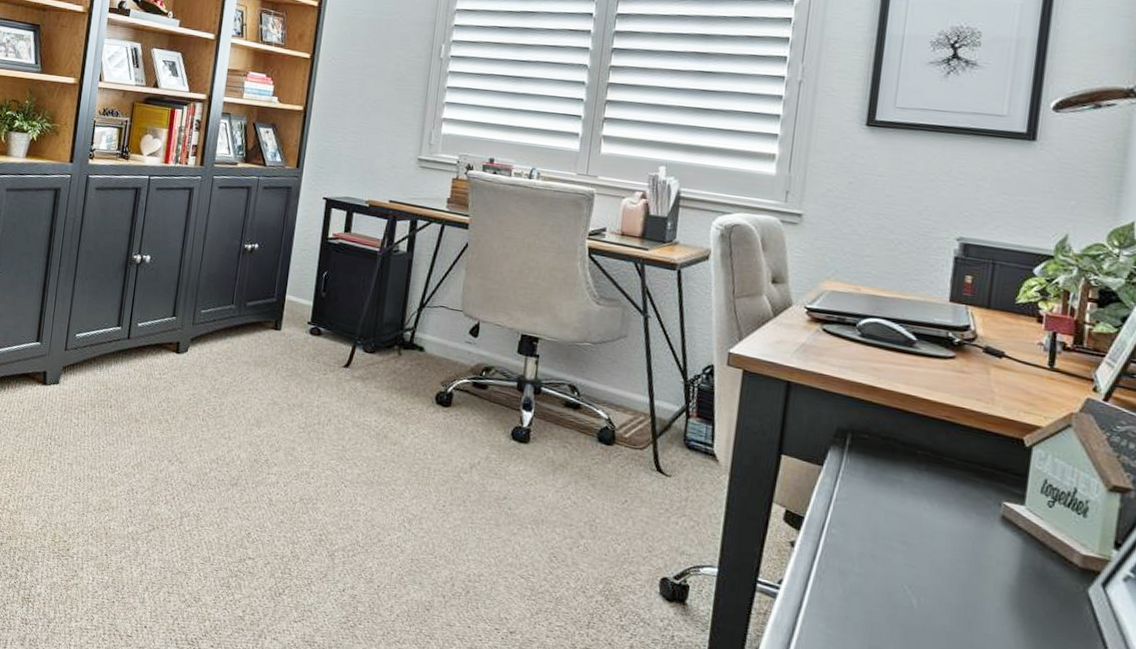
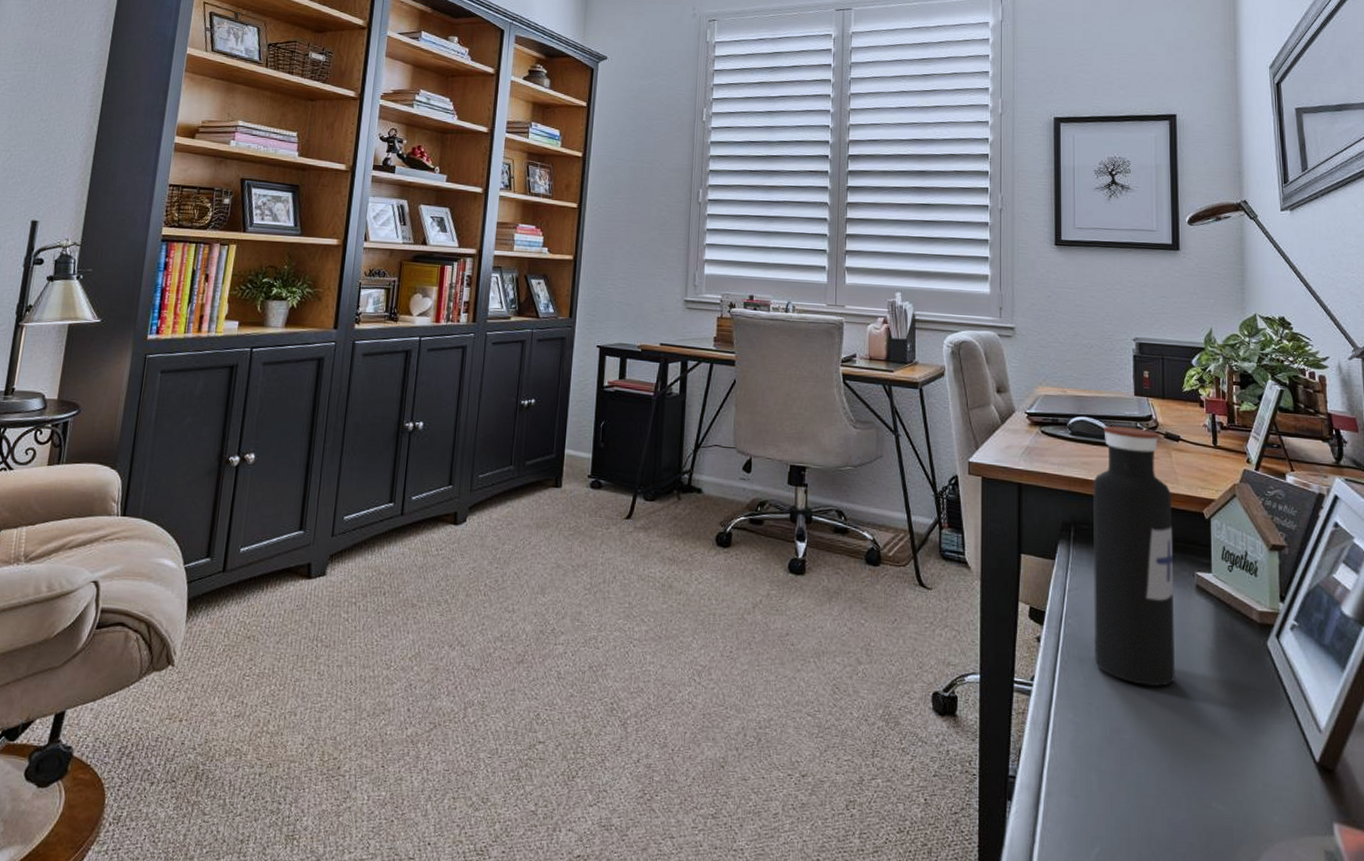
water bottle: none [858,331,983,615] -> present [1093,426,1176,687]

